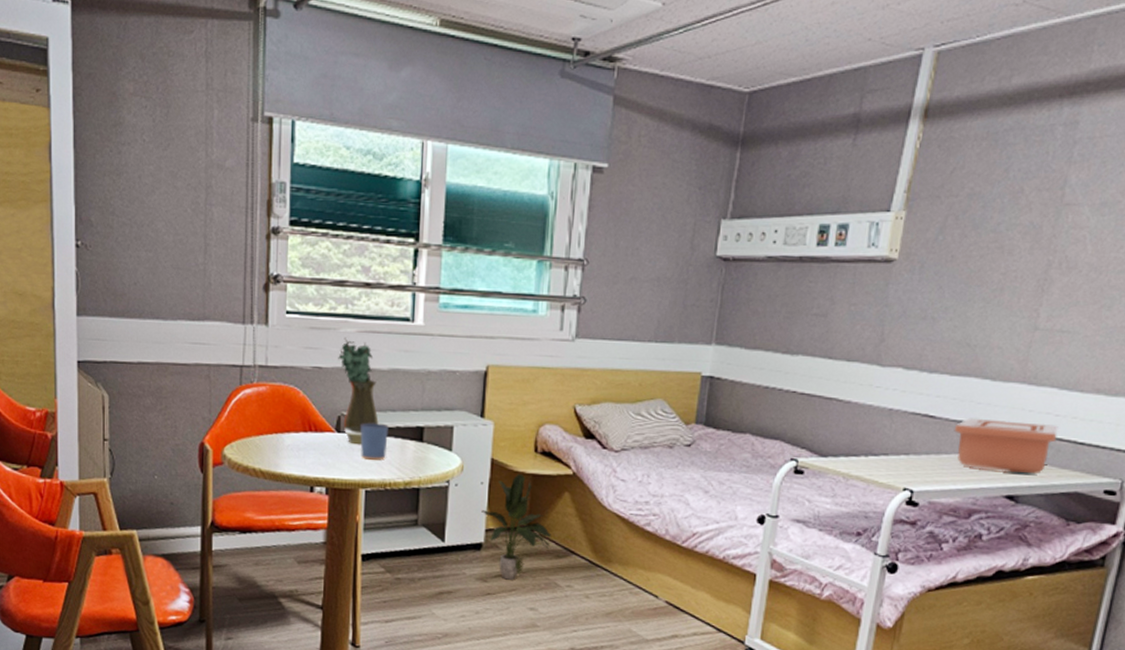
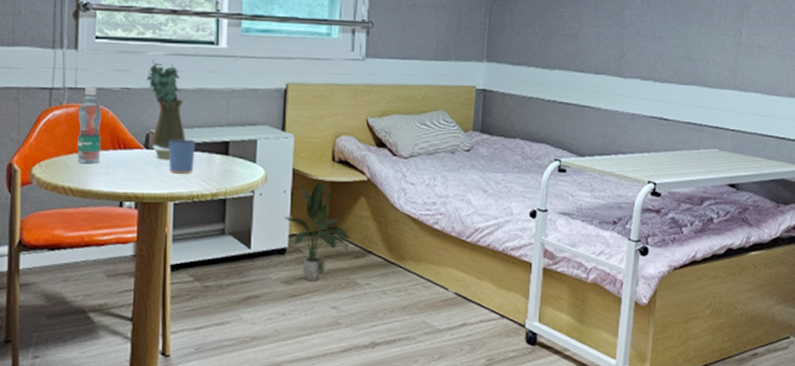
bottle: none [268,365,293,447] -> present [77,86,102,164]
tray: present [954,417,1058,474] -> none [684,119,764,165]

